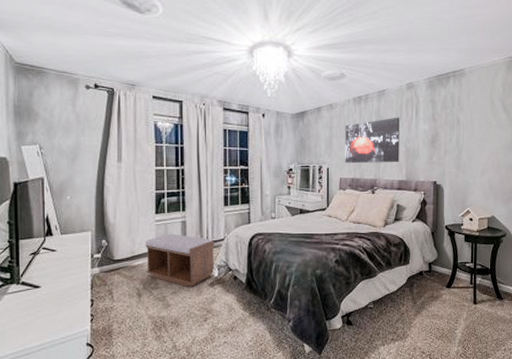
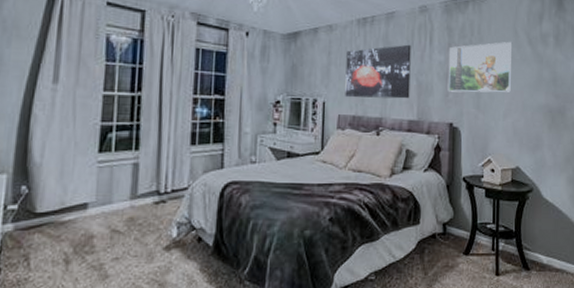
bench: present [145,233,215,288] -> none [80,179,176,252]
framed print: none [432,109,489,155] -> present [447,41,513,93]

